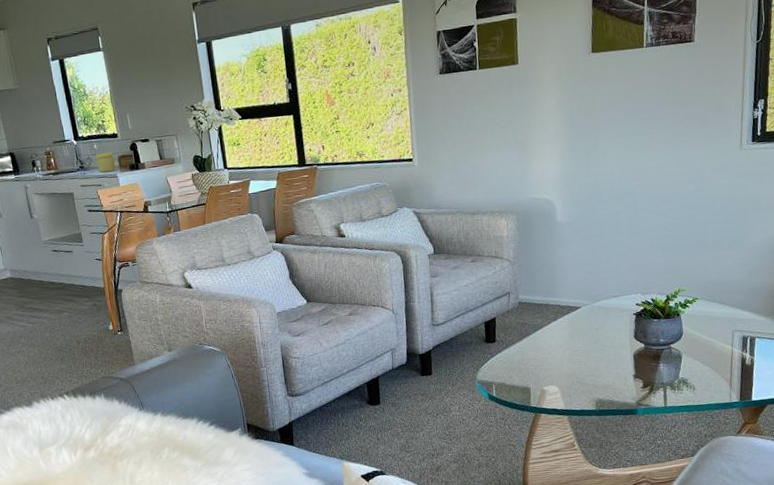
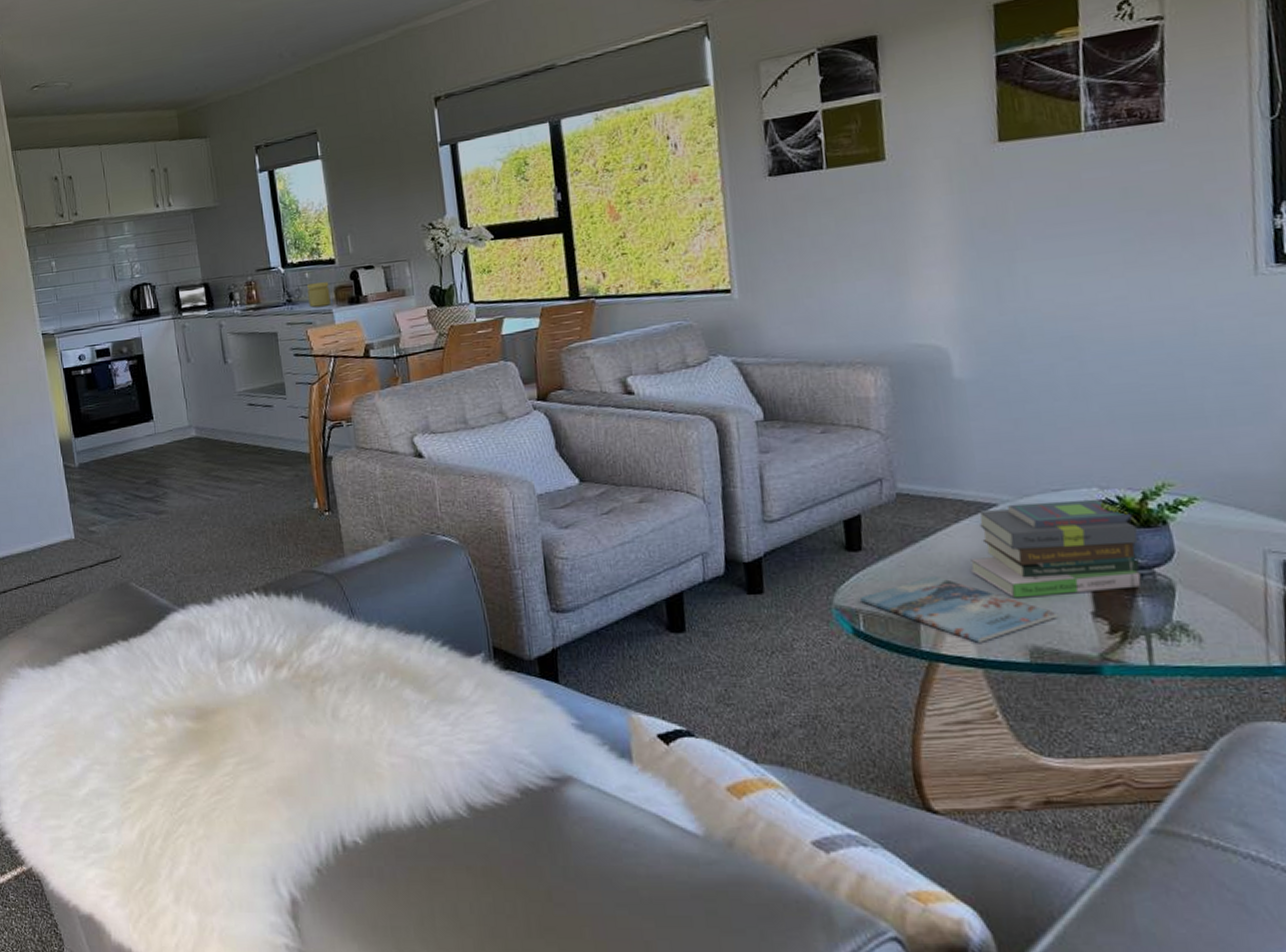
magazine: none [494,356,614,399] -> present [860,575,1059,643]
books: none [562,300,663,369] -> present [970,498,1142,599]

